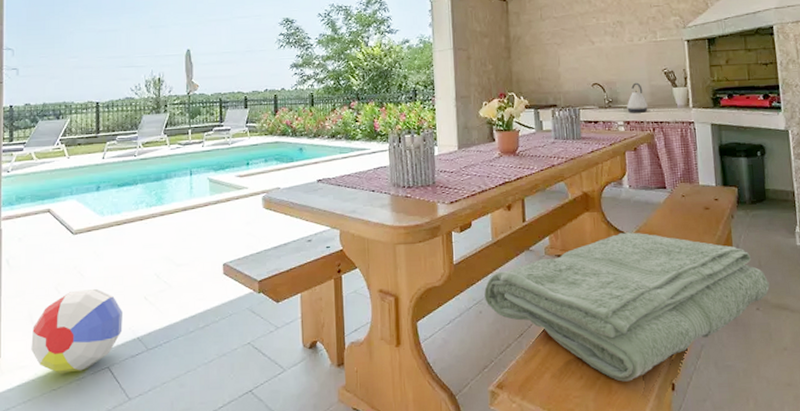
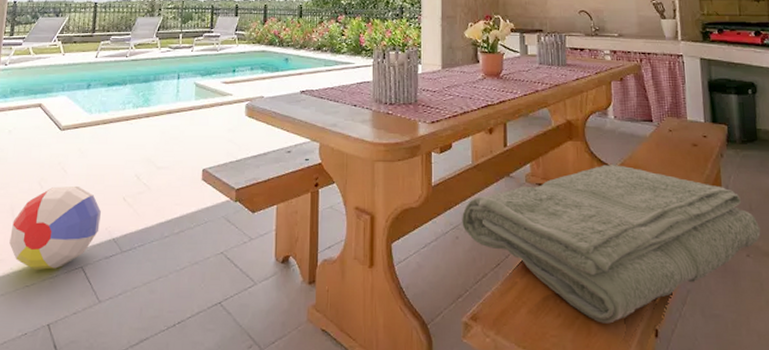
kettle: present [627,82,648,113] -> none [614,12,636,43]

